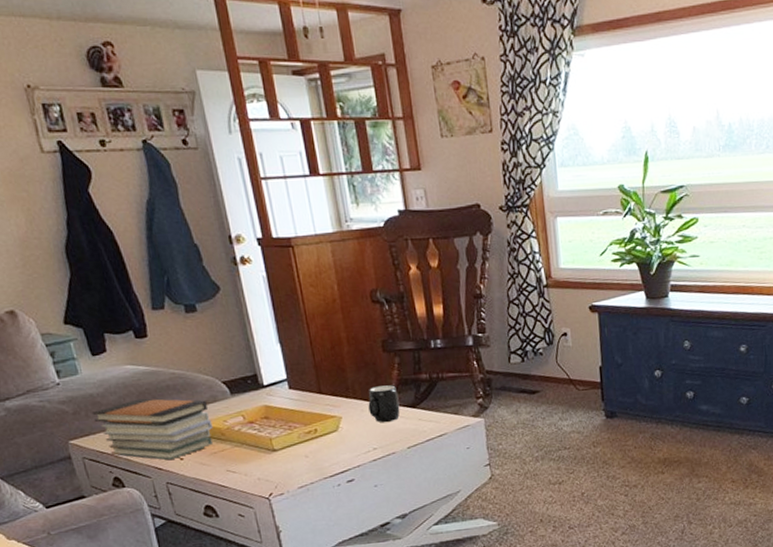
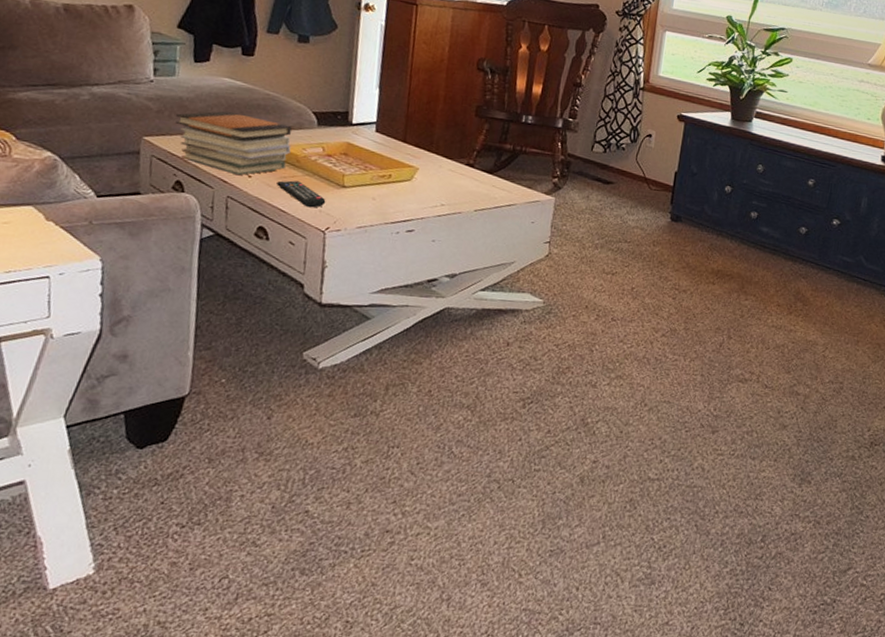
remote control: none [209,454,262,478] -> present [277,180,326,208]
mug: present [368,385,400,423] -> none [446,146,479,183]

